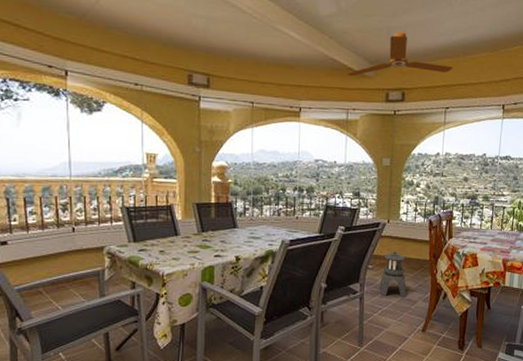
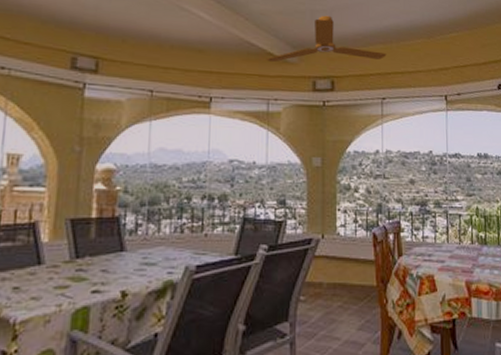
lantern: present [379,250,407,299] -> none [316,275,351,341]

